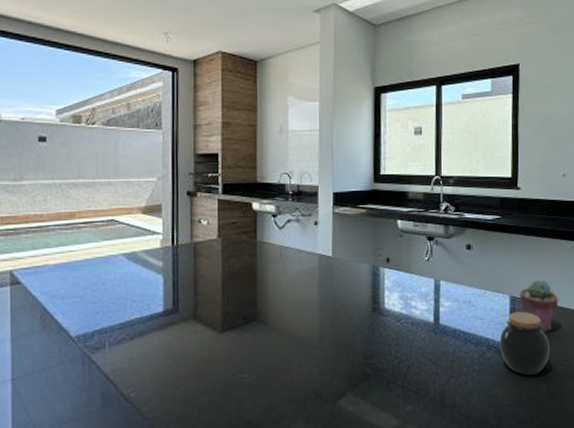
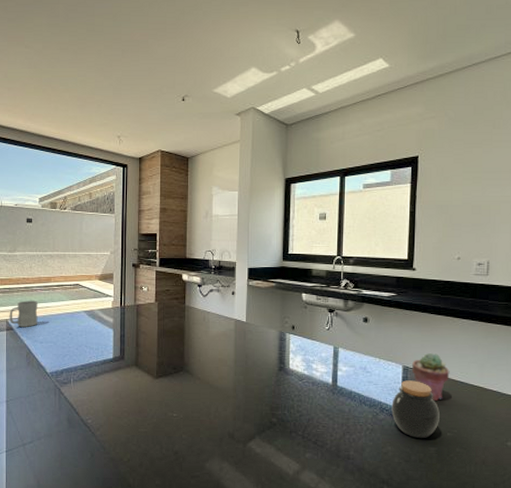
mug: none [14,244,57,279] -> present [9,301,38,327]

